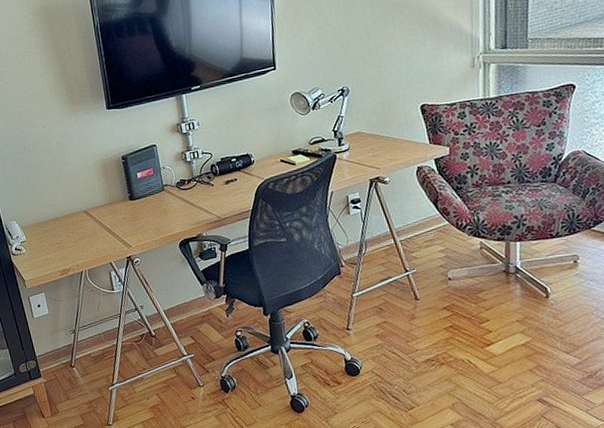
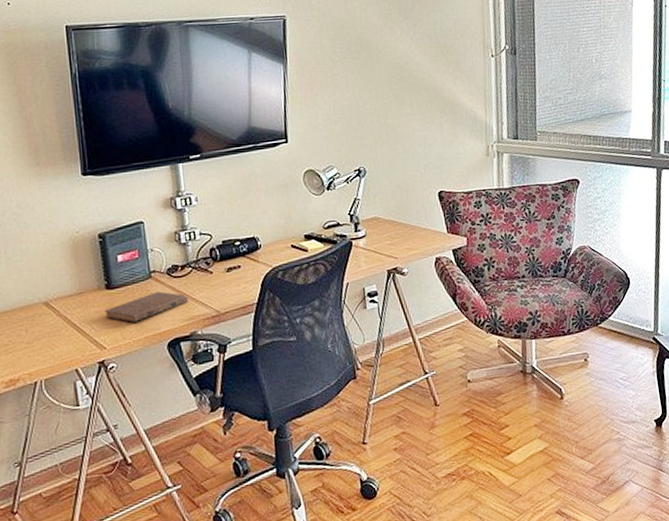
book: none [129,201,194,226] -> present [105,291,188,322]

